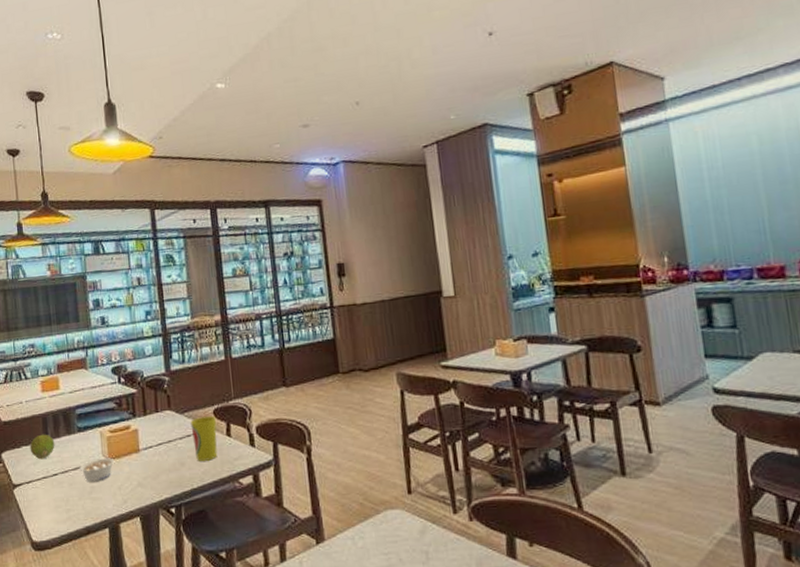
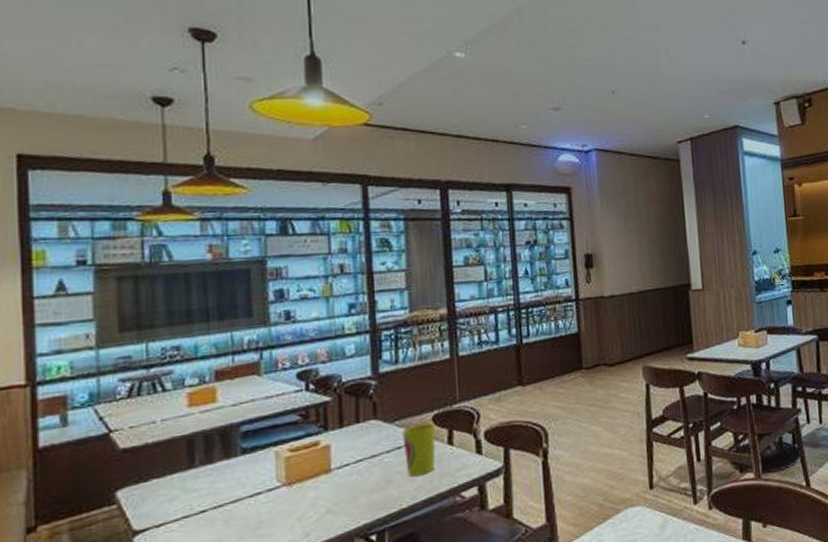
fruit: present [29,434,55,460] -> none [164,460,205,495]
legume: present [79,458,115,481] -> none [241,482,295,515]

